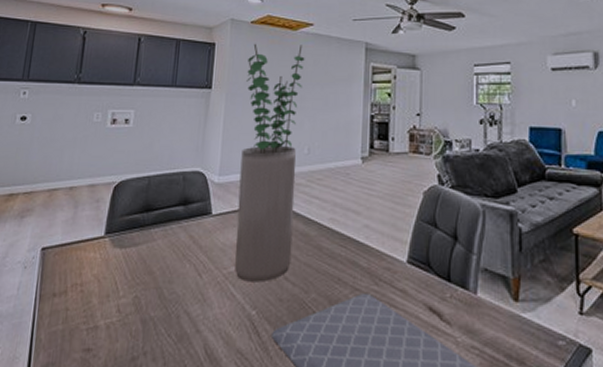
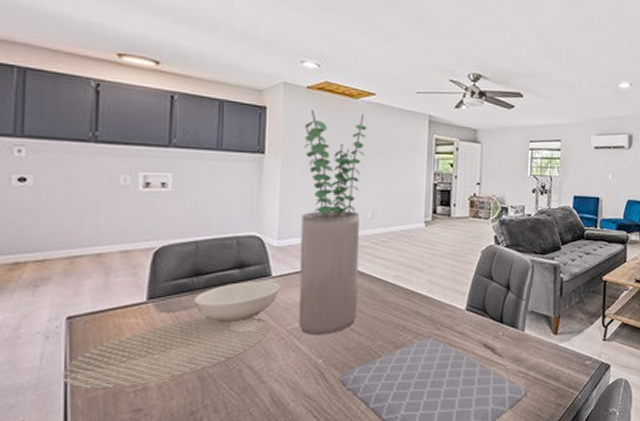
place mat: none [32,256,208,325] -> present [62,317,270,390]
bowl: none [143,218,219,262] -> present [194,280,280,323]

